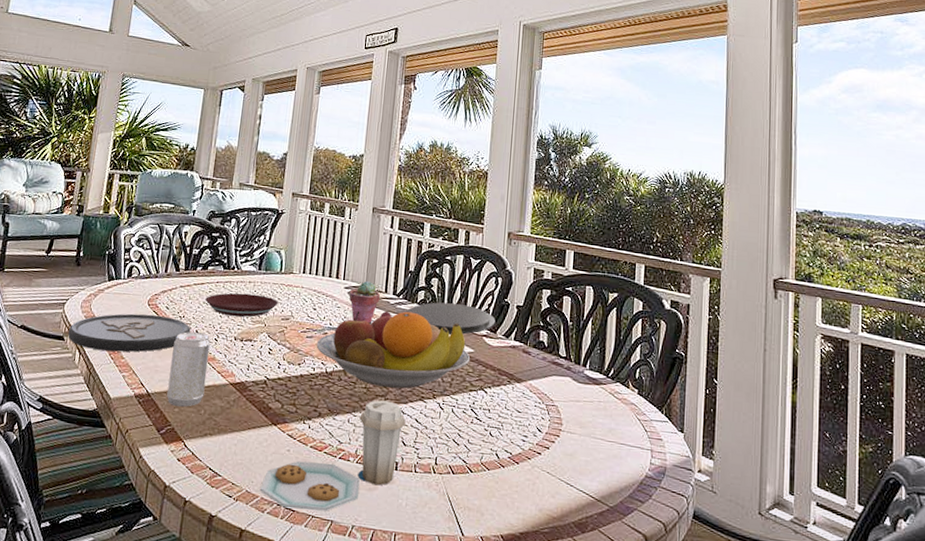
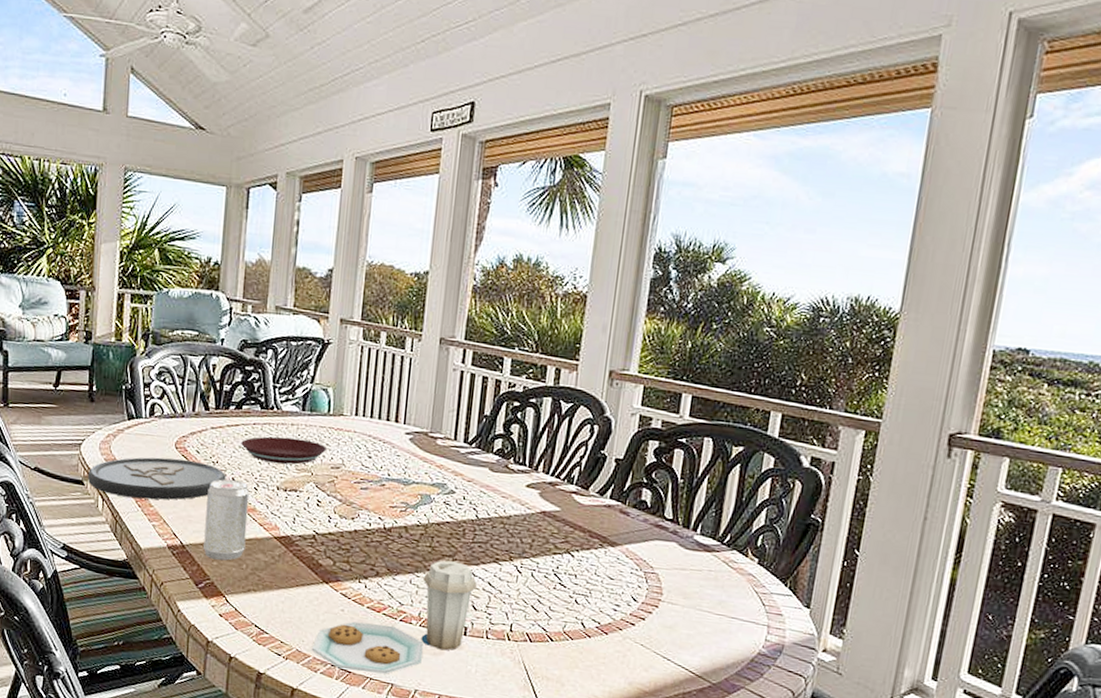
fruit bowl: present [316,310,470,389] -> none [372,460,555,549]
potted succulent: present [349,280,380,324] -> none [410,425,448,475]
plate: present [404,302,496,335] -> none [477,452,588,491]

